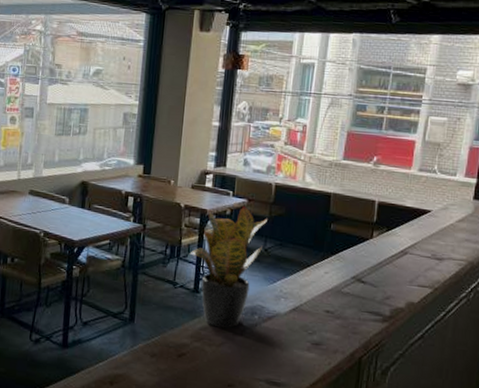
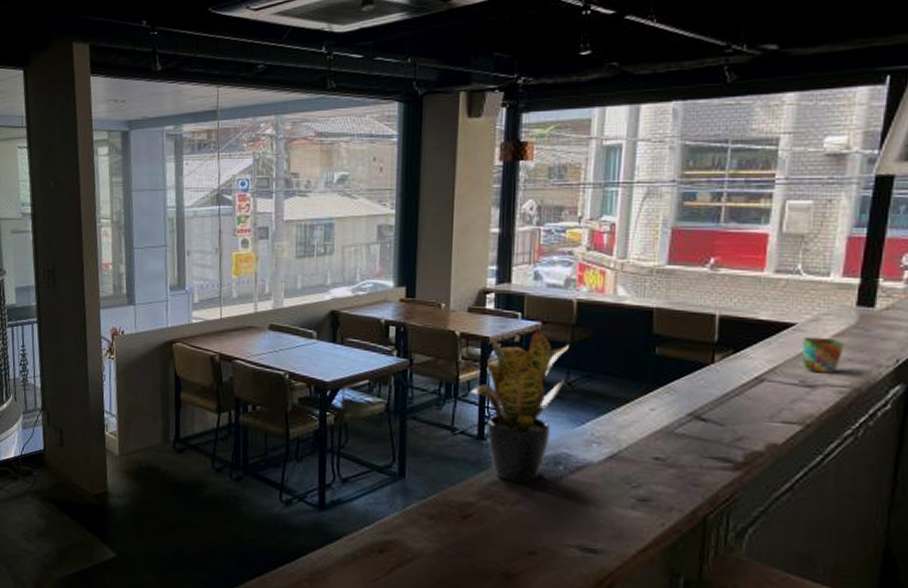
mug: none [434,221,463,250] -> present [801,336,844,374]

